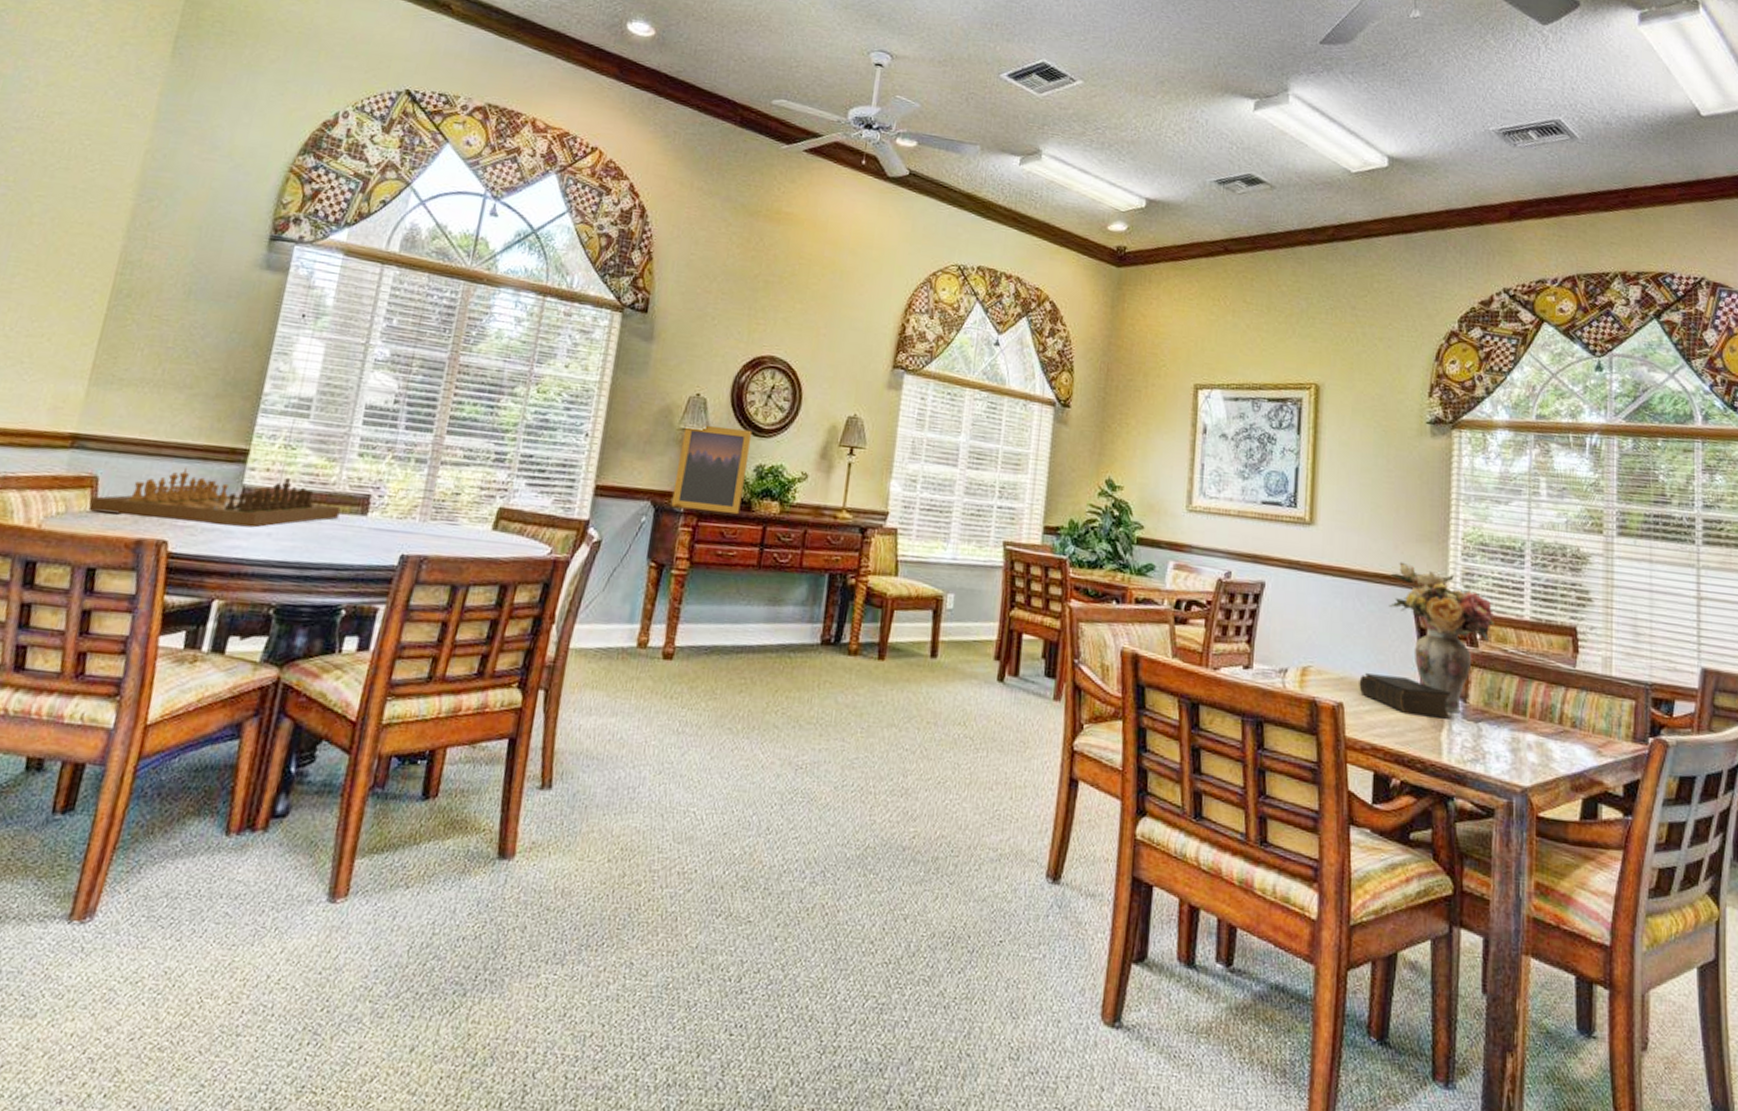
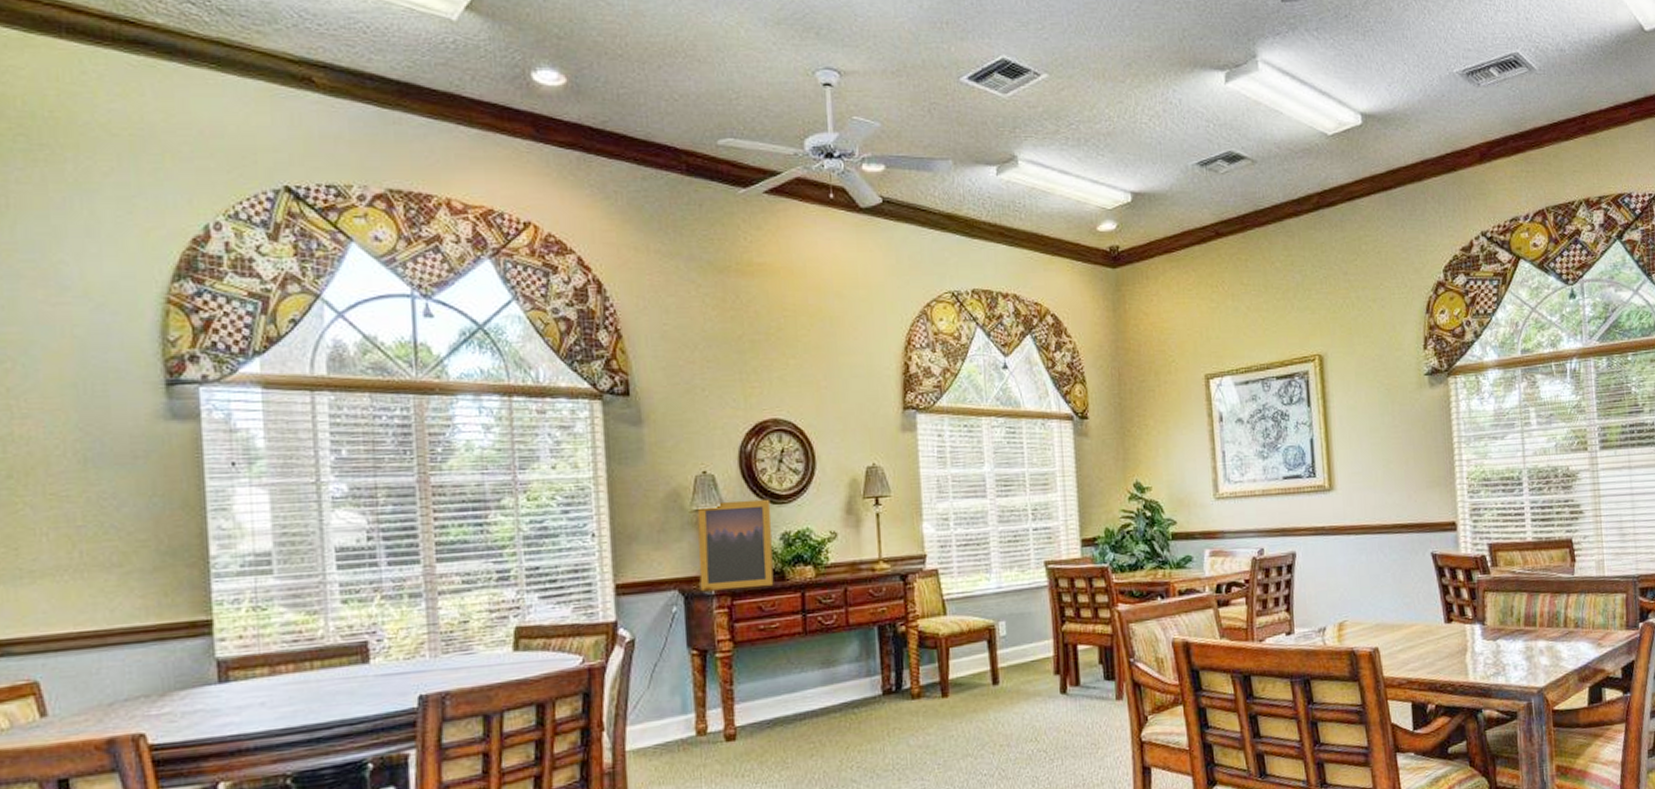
chess set: present [88,467,341,528] -> none [37,640,338,720]
book: present [1359,673,1452,719] -> none [1390,613,1473,646]
flower arrangement: present [1389,562,1495,714] -> none [1408,509,1502,637]

